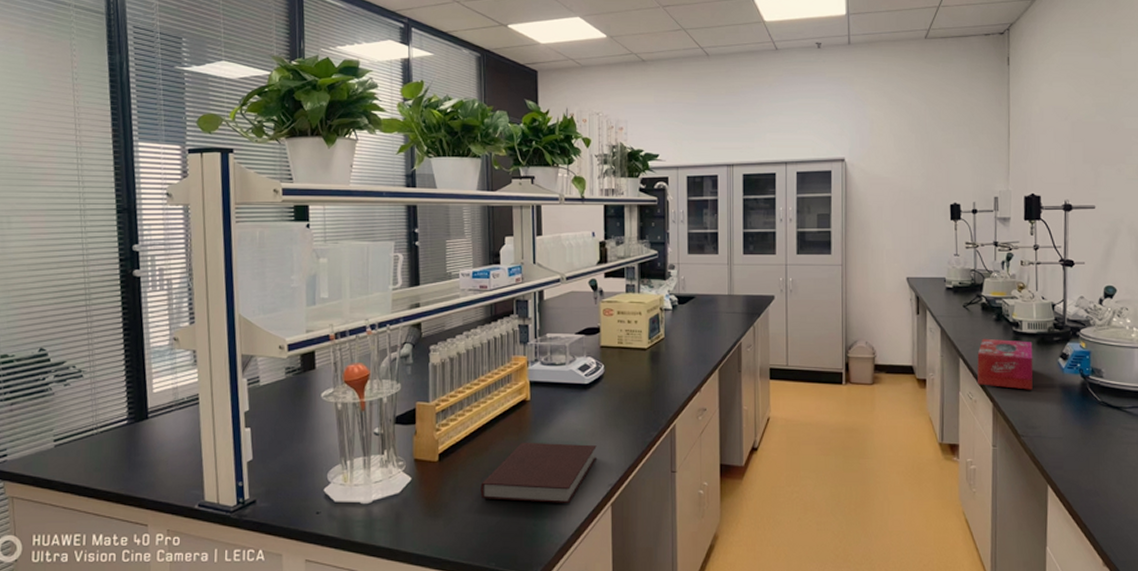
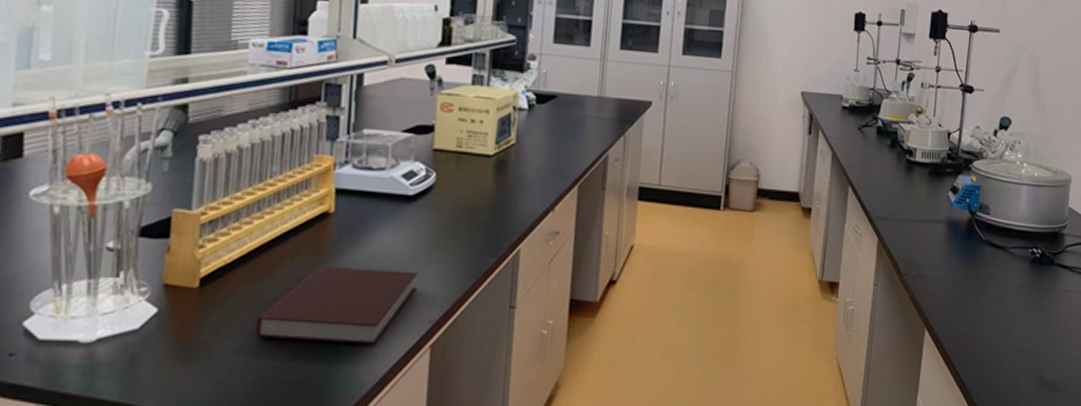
tissue box: present [977,338,1033,390] -> none [865,165,925,225]

